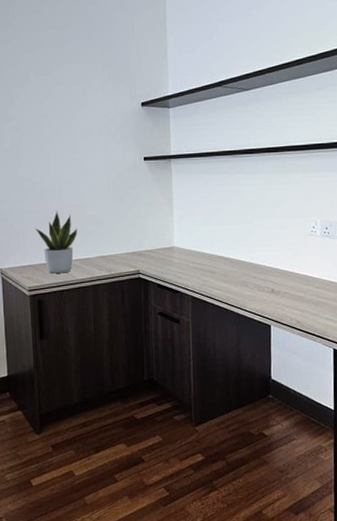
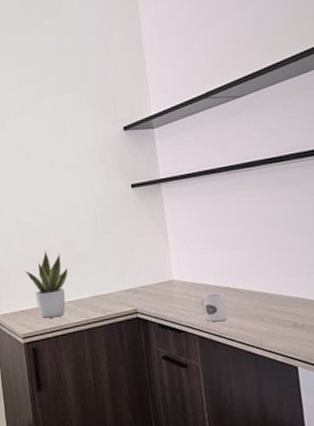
mug: none [196,261,218,285] -> present [200,293,228,322]

